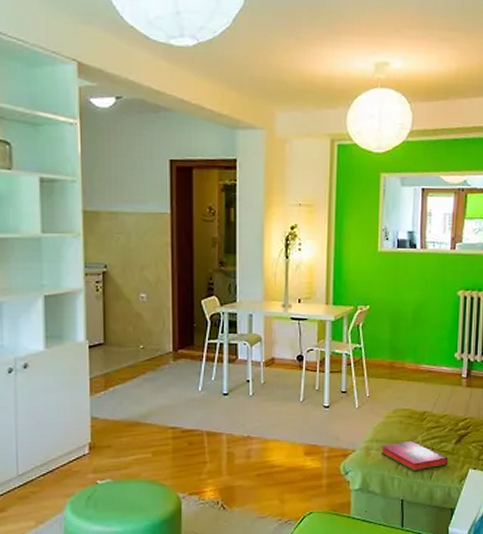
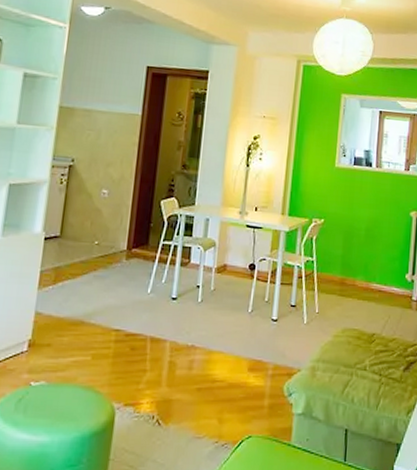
hardback book: present [380,440,449,471] -> none [326,363,396,398]

